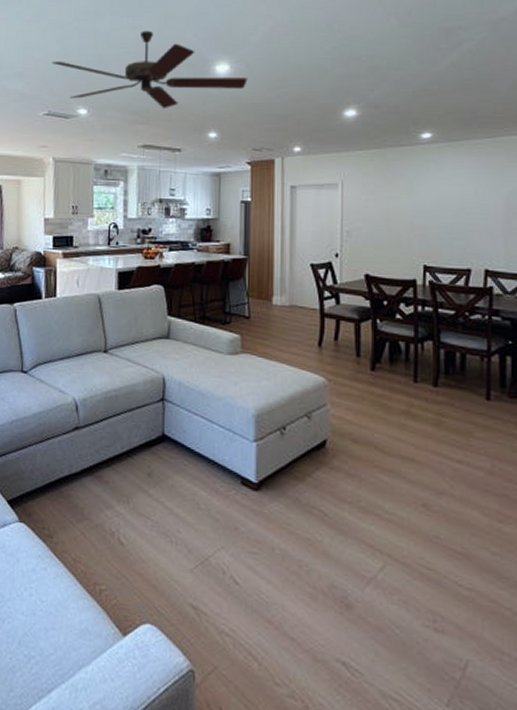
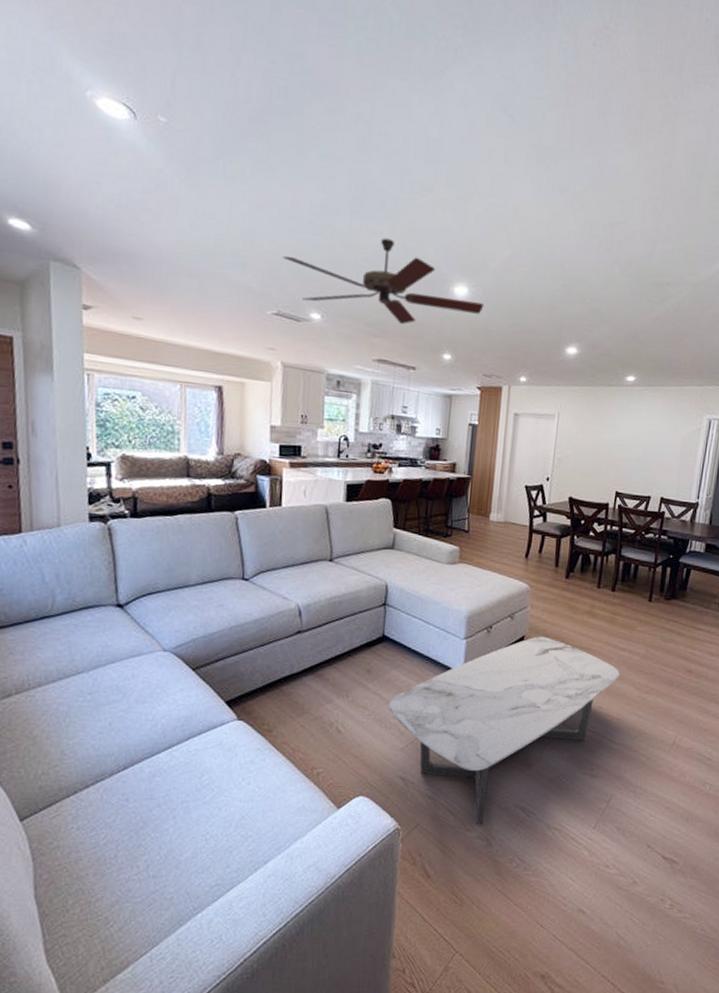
coffee table: none [173,440,458,680] -> present [388,636,620,825]

